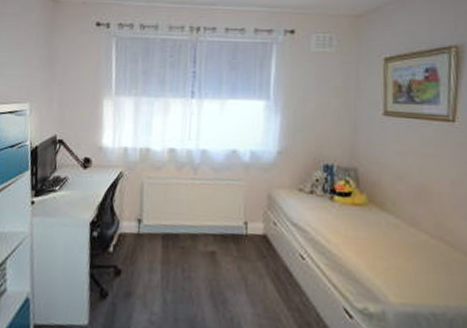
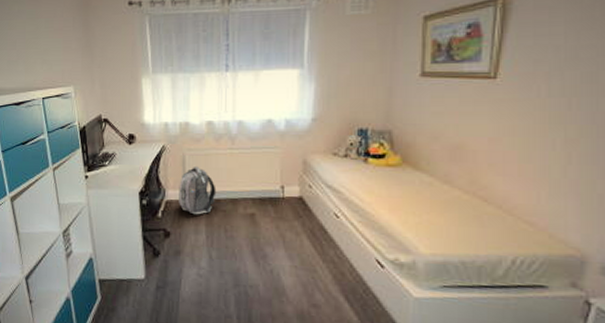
backpack: none [133,195,176,251] -> present [179,166,217,215]

